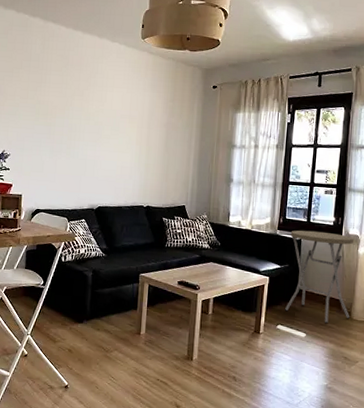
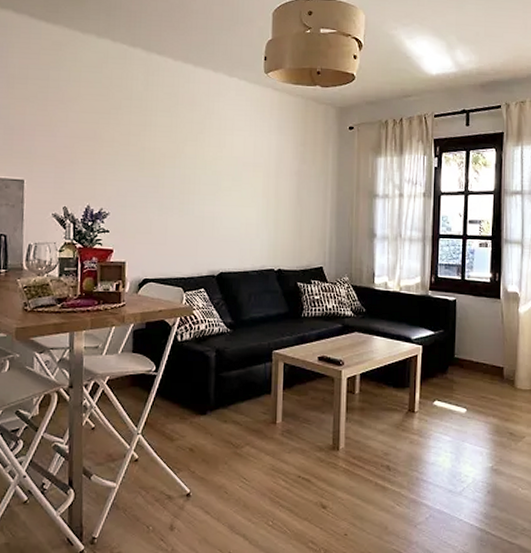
side table: present [284,230,354,324] -> none [441,289,514,396]

